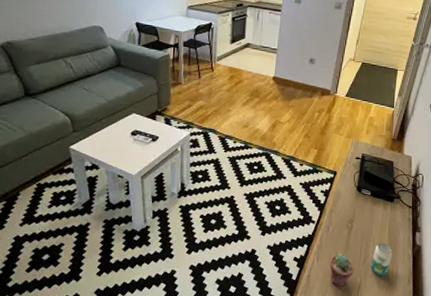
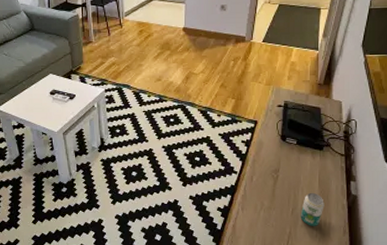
potted succulent: present [329,254,354,287] -> none [255,204,282,236]

